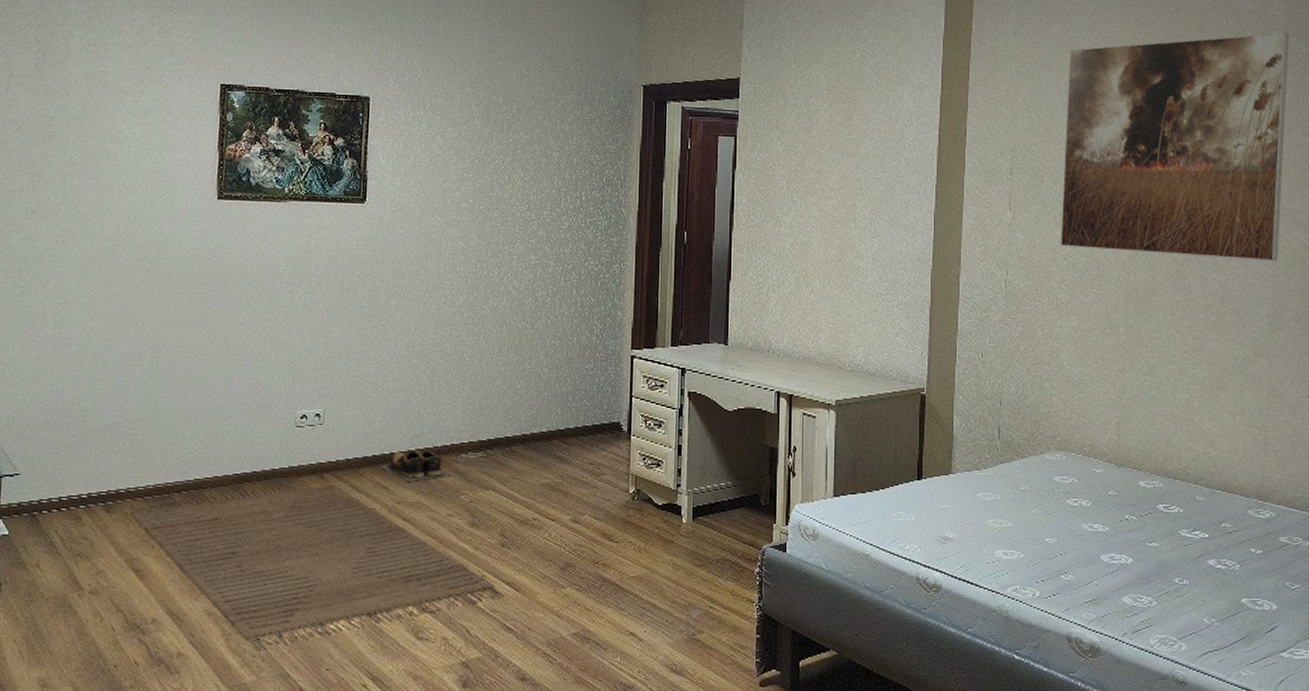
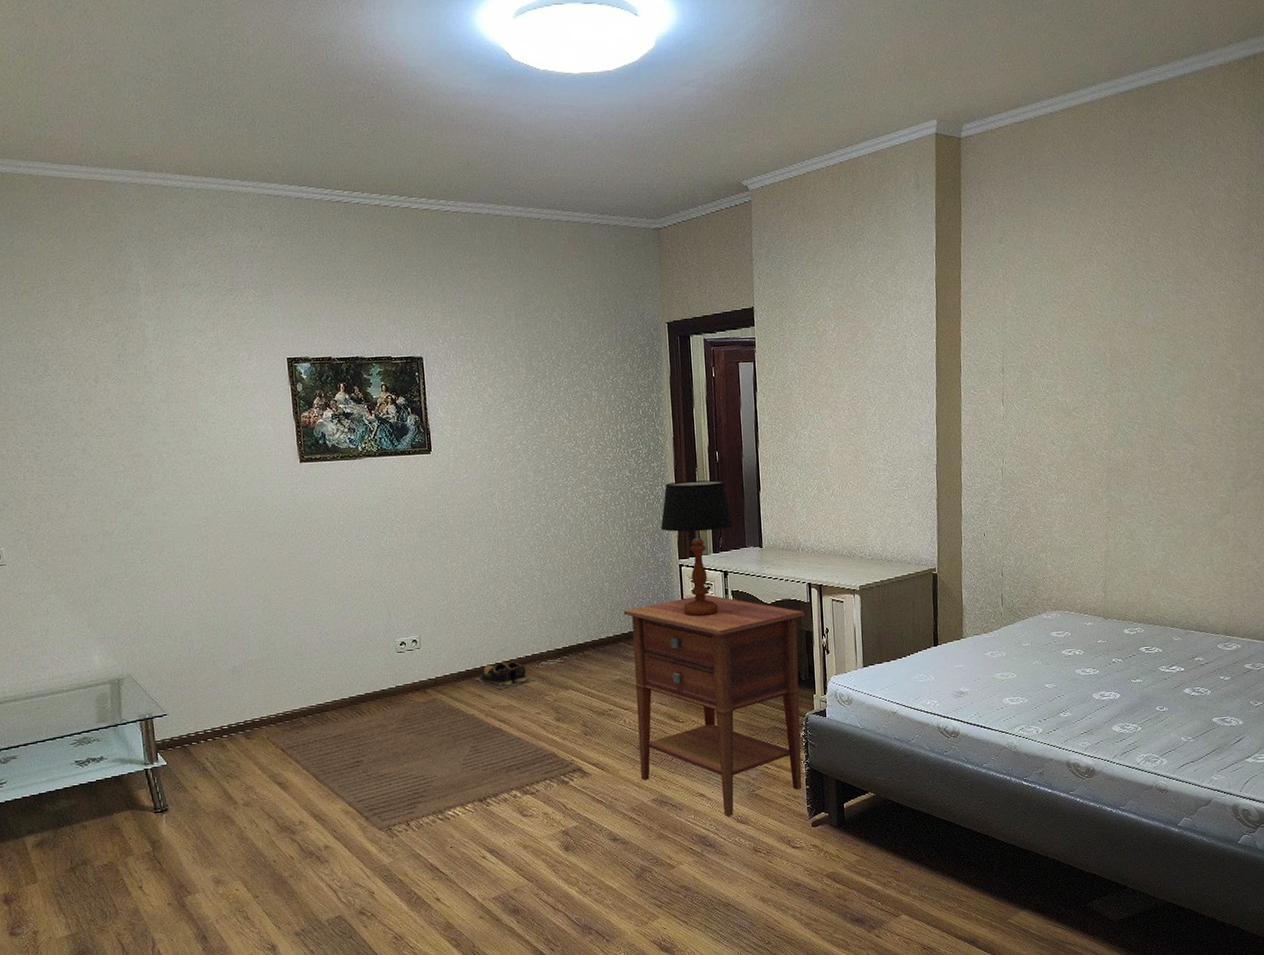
nightstand: none [561,394,771,664] -> present [623,595,806,817]
table lamp: none [614,261,698,419] -> present [661,480,734,617]
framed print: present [1060,32,1289,262] -> none [1048,216,1250,433]

